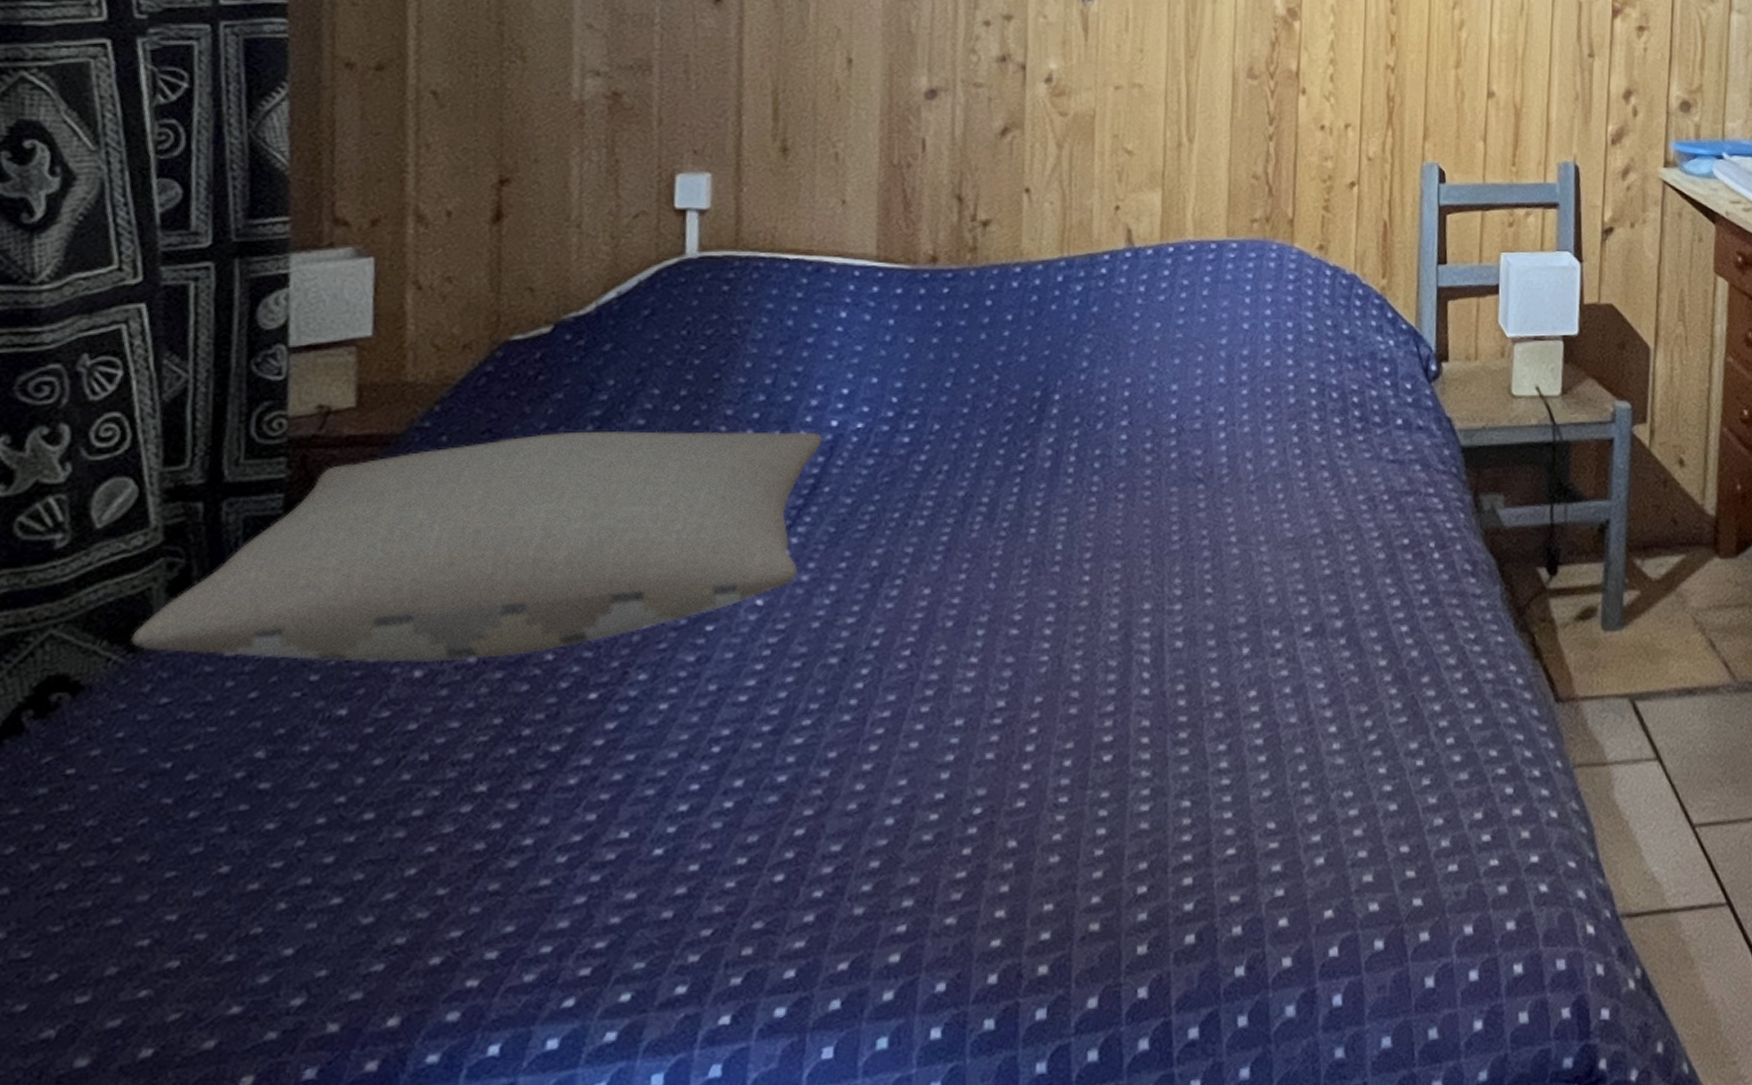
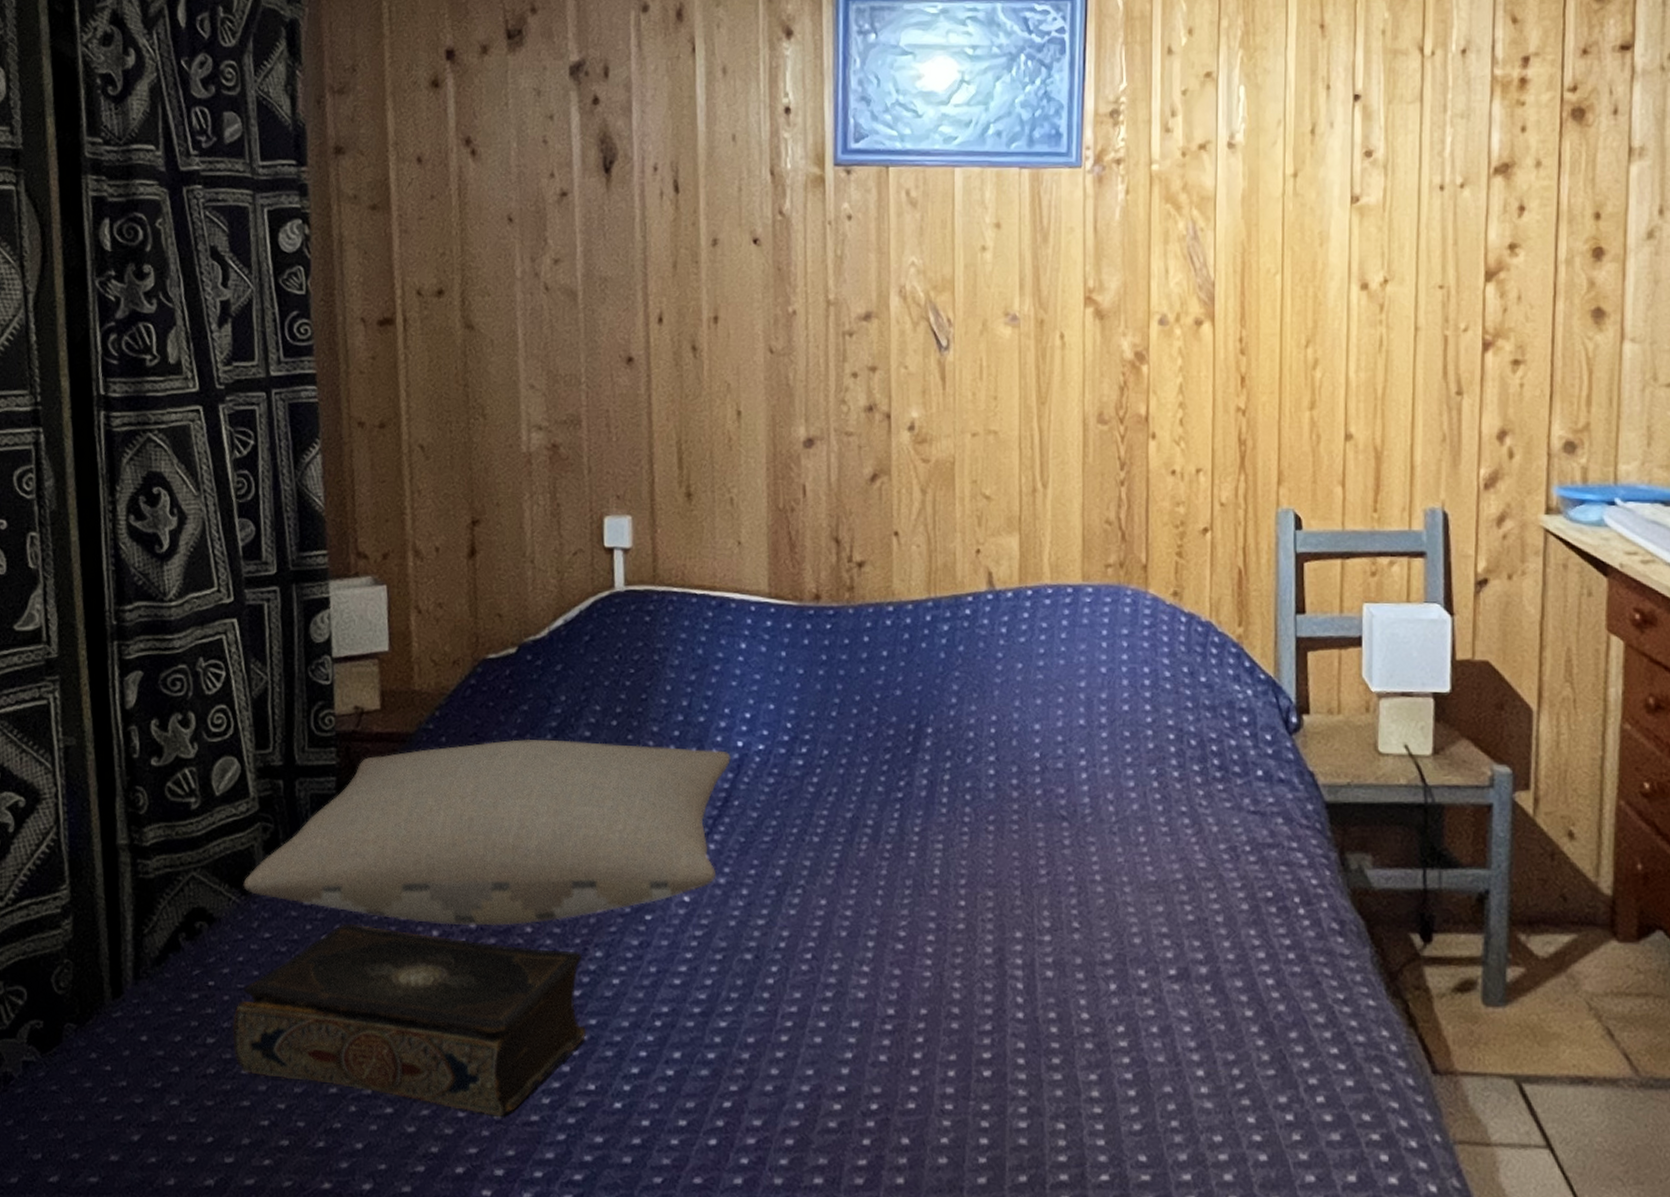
book: none [99,672,622,888] -> present [232,923,587,1117]

